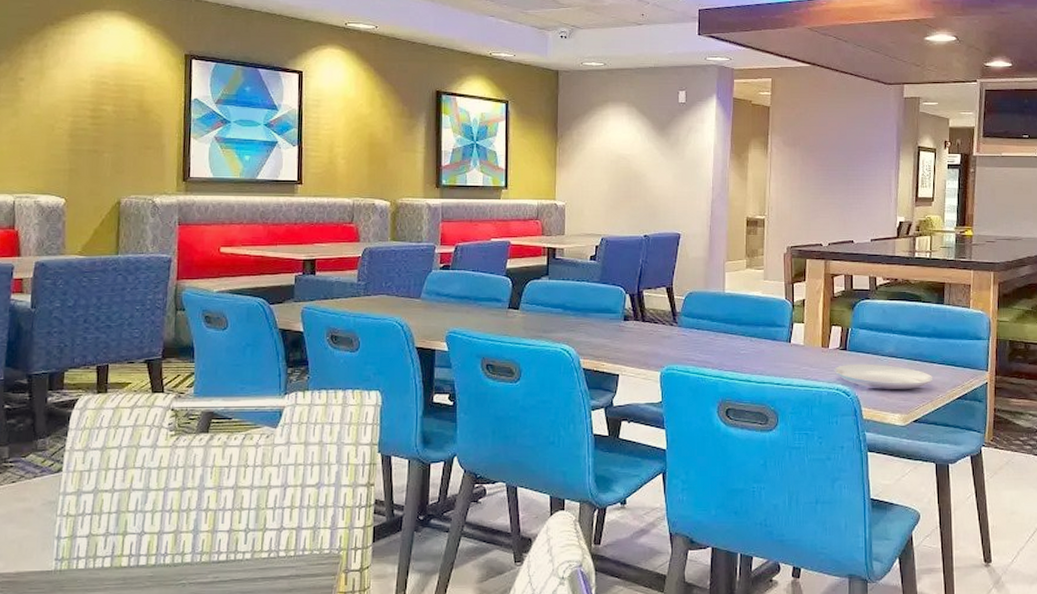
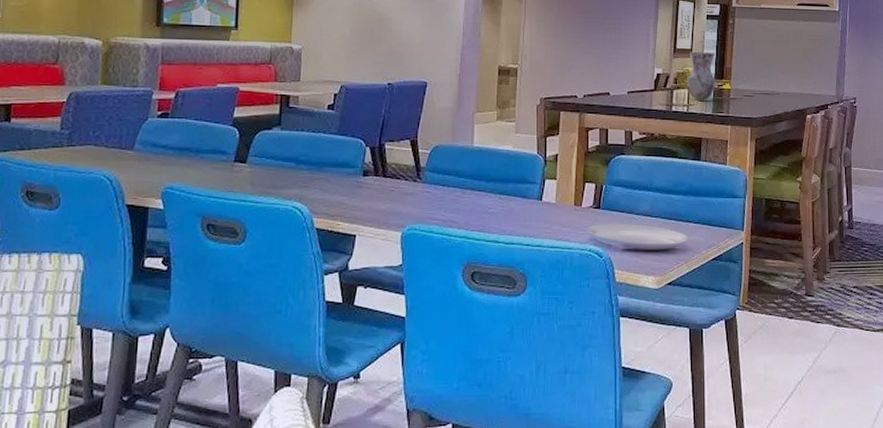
vase: none [929,199,958,247] -> present [686,51,716,101]

